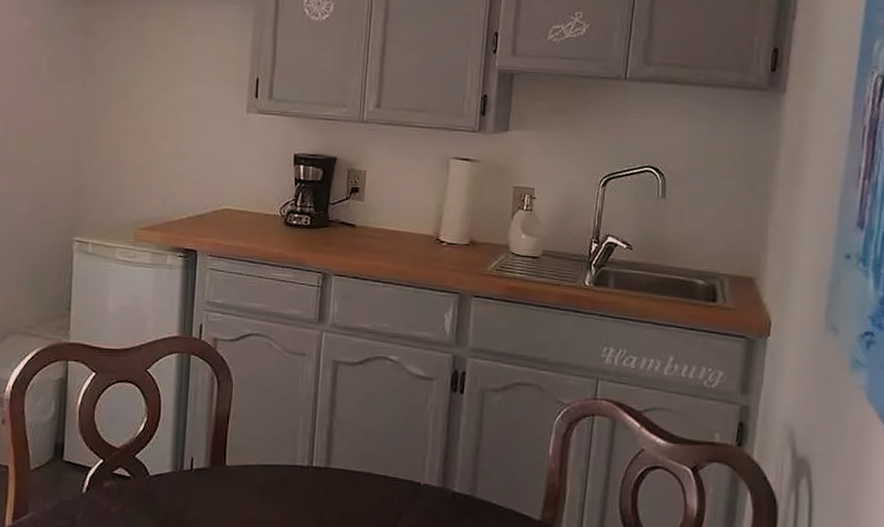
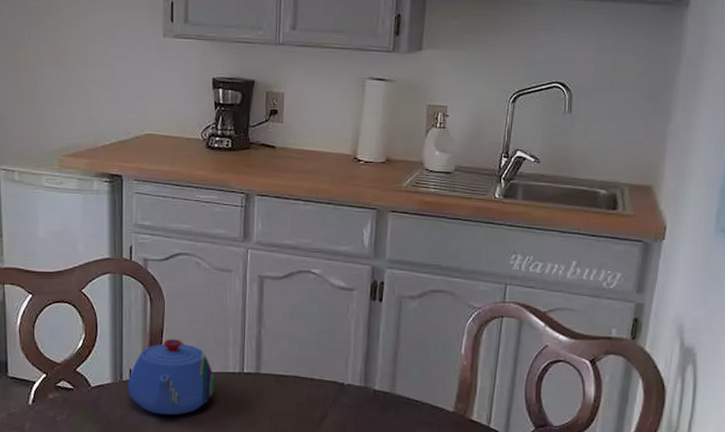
teapot: none [188,426,281,511] -> present [128,339,214,415]

